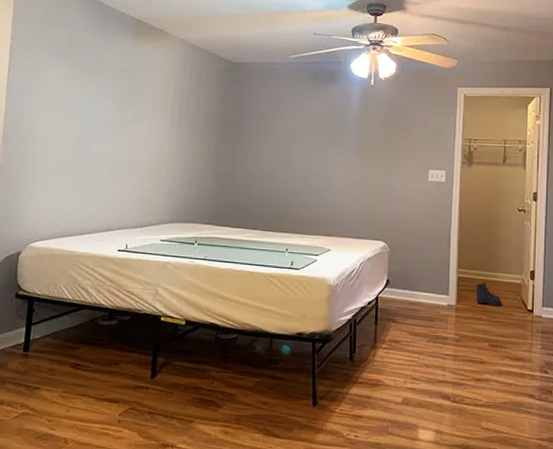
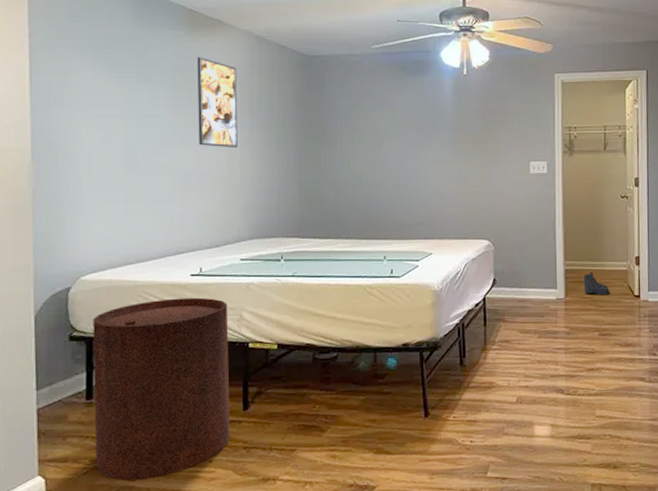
trash can: none [25,269,146,430] -> present [92,297,230,481]
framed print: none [135,60,172,141] -> present [197,56,238,148]

